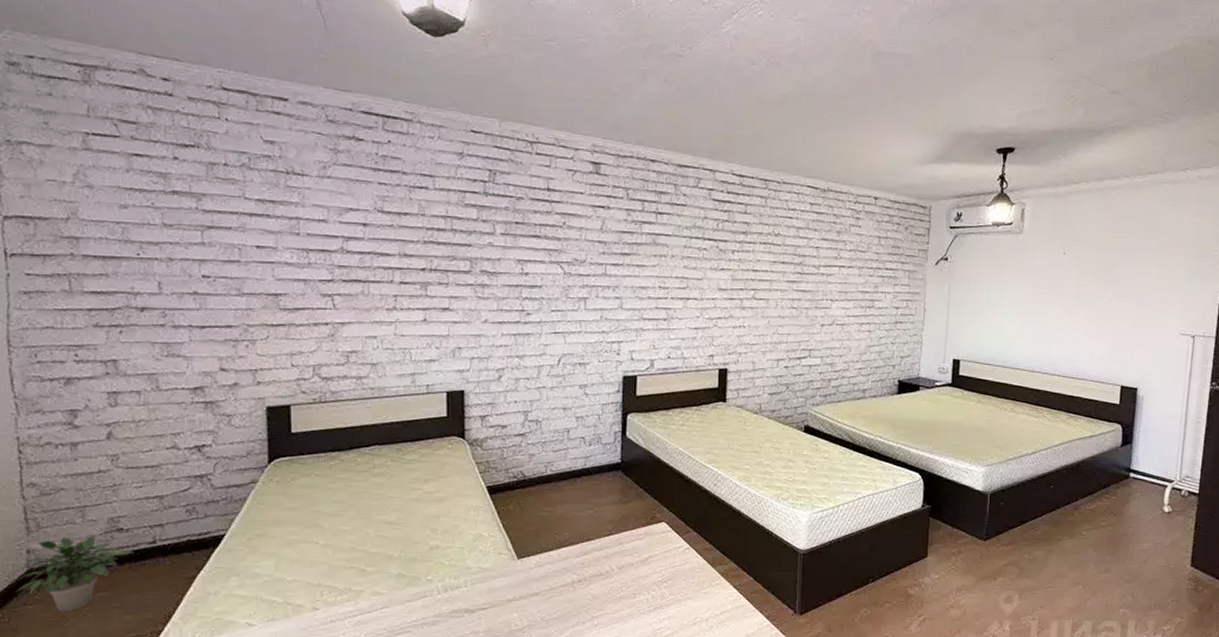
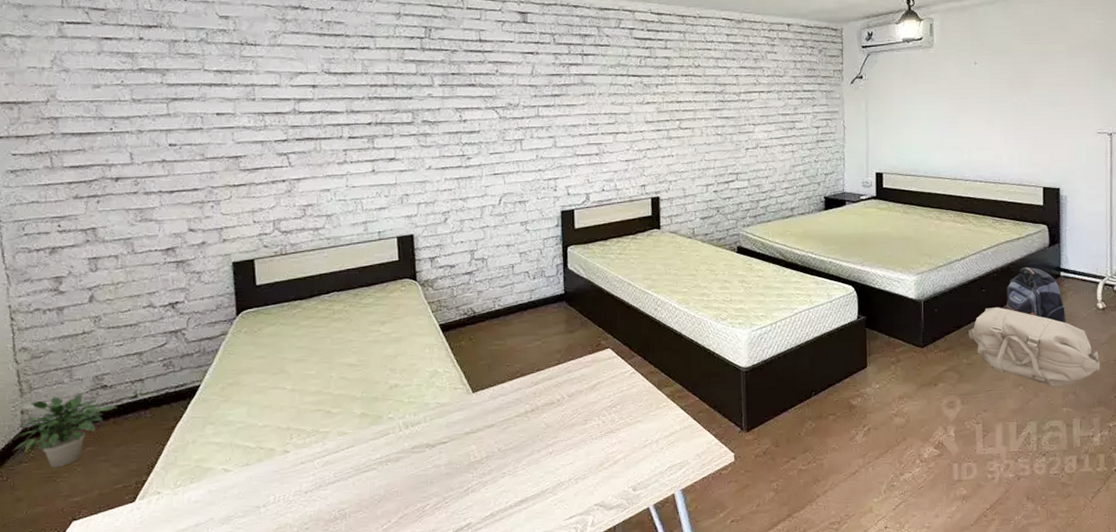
duffel bag: none [1032,504,1161,588] -> present [969,307,1100,387]
backpack: none [1073,466,1132,525] -> present [1007,267,1067,324]

